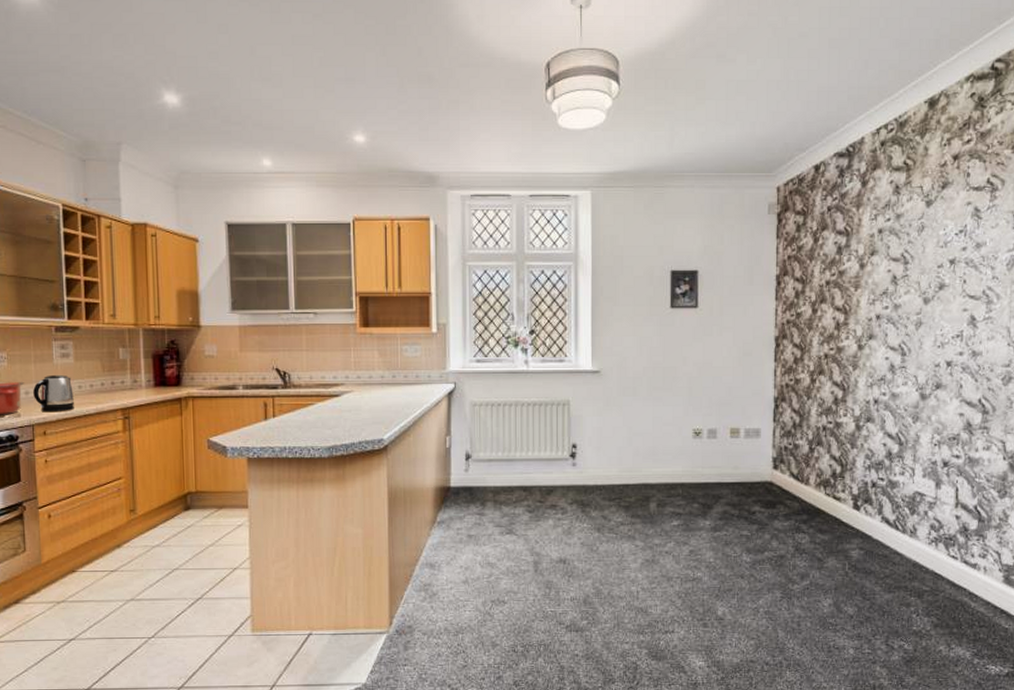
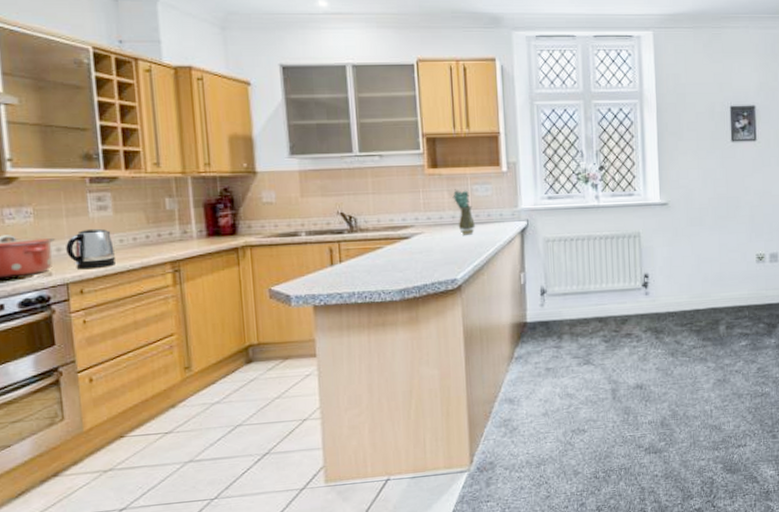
vase: none [382,349,404,395] -> present [452,189,476,235]

